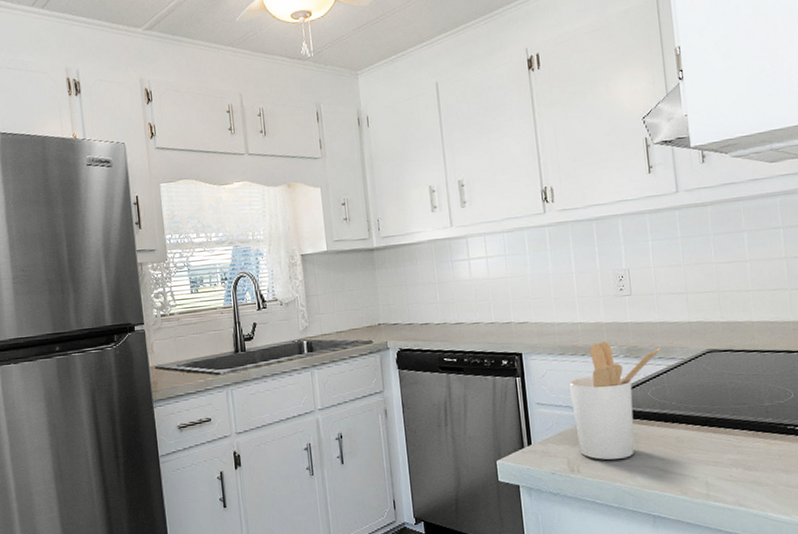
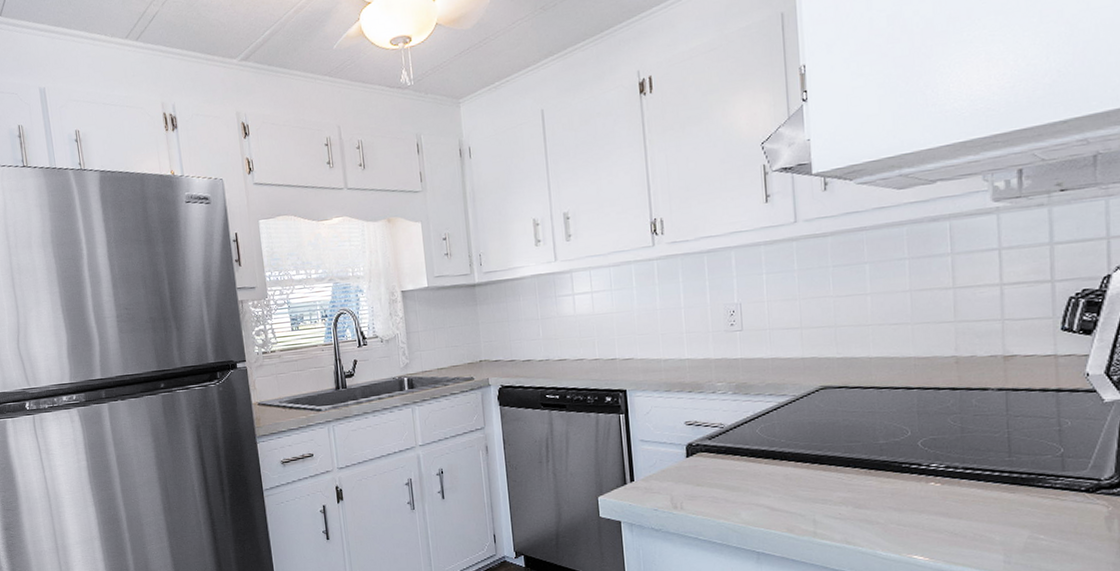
utensil holder: present [568,341,661,460] -> none [673,378,771,497]

